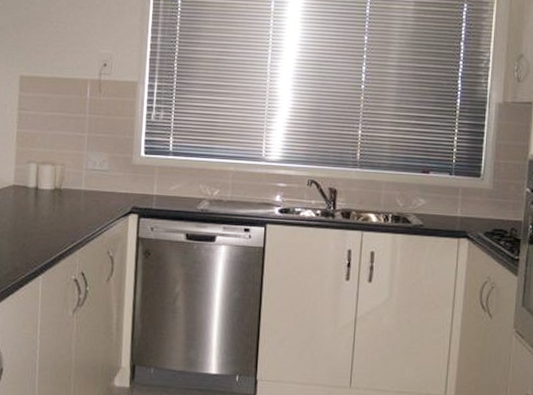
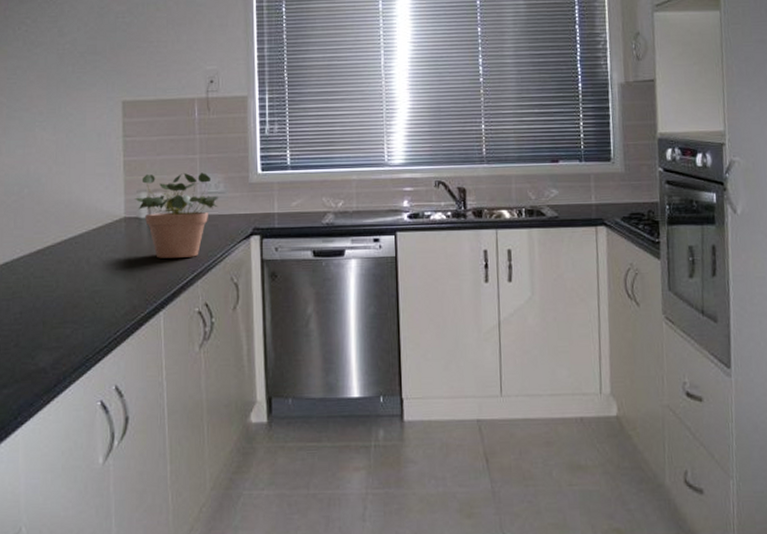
potted plant: none [25,147,102,229] -> present [135,173,218,258]

